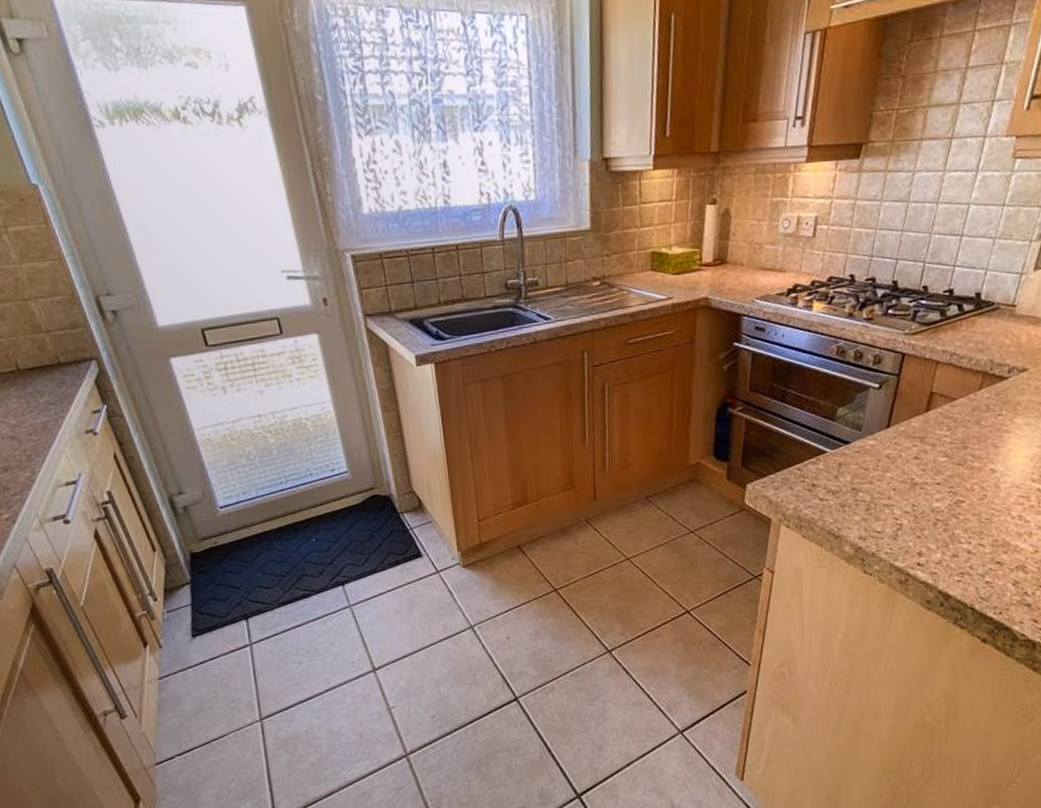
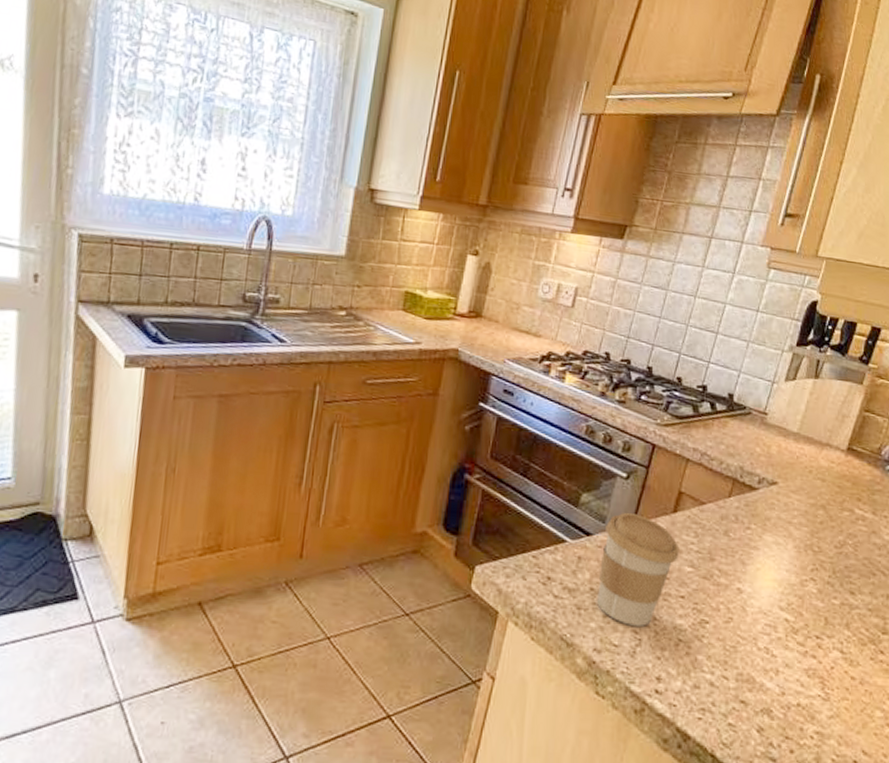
coffee cup: none [859,418,934,514] -> present [597,512,680,626]

